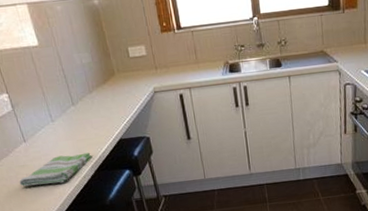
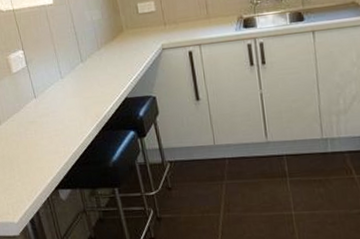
dish towel: present [19,152,92,187] -> none [27,110,98,143]

